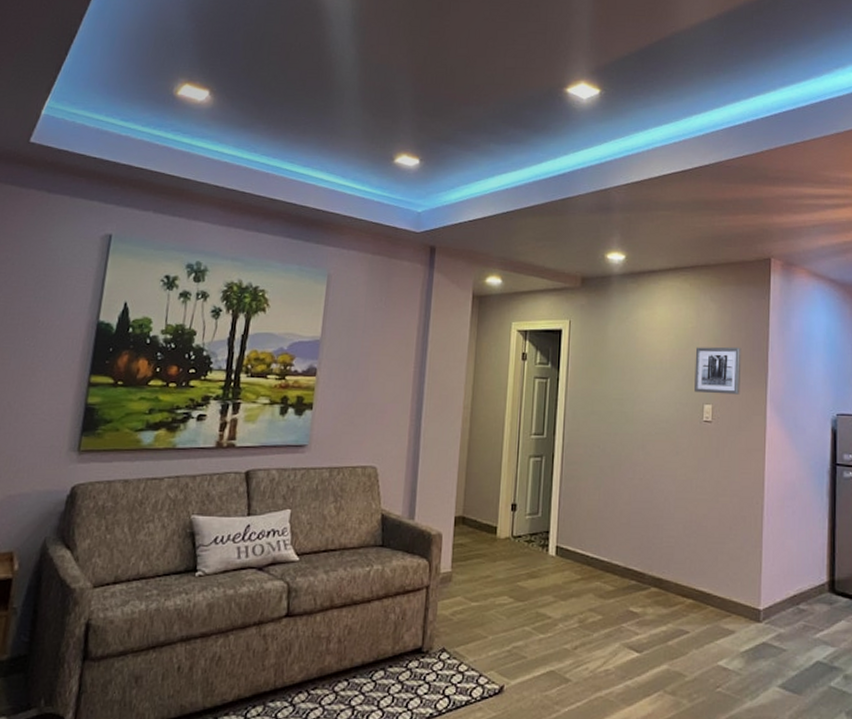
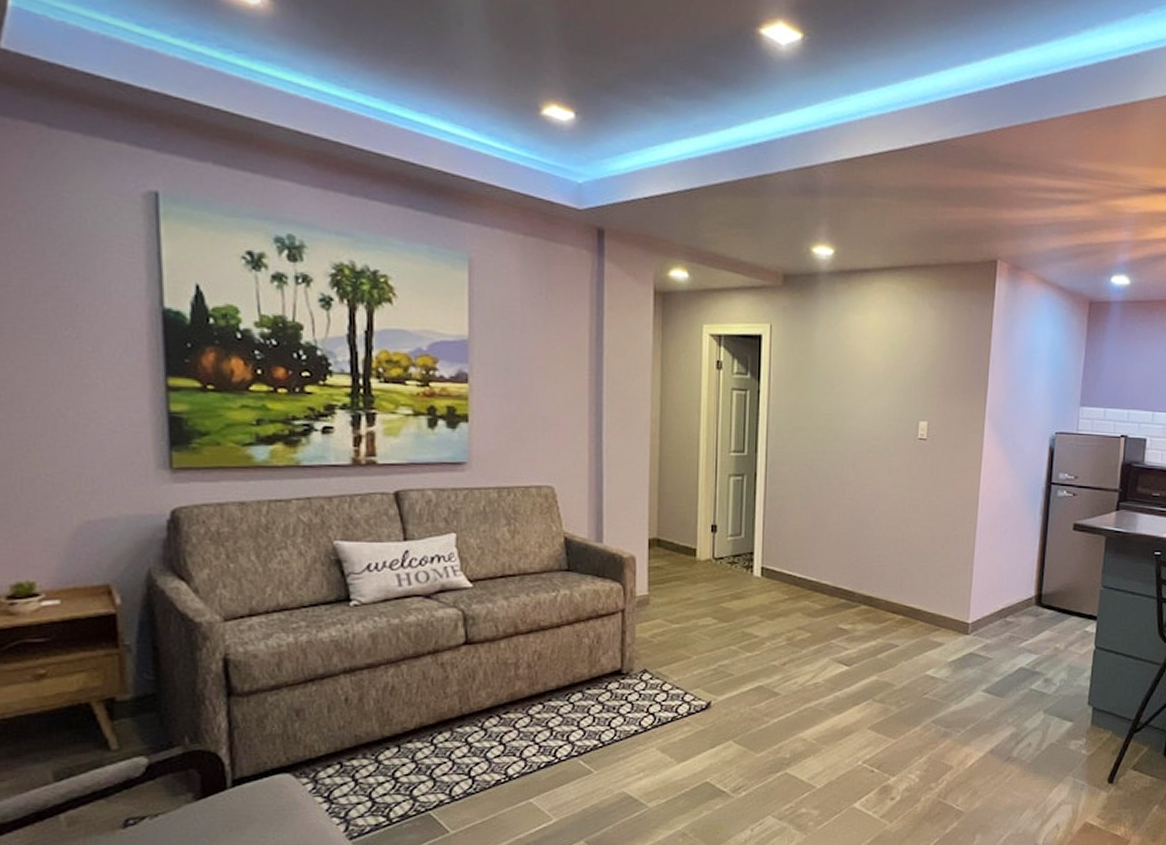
wall art: present [695,347,742,395] -> none [909,358,961,411]

